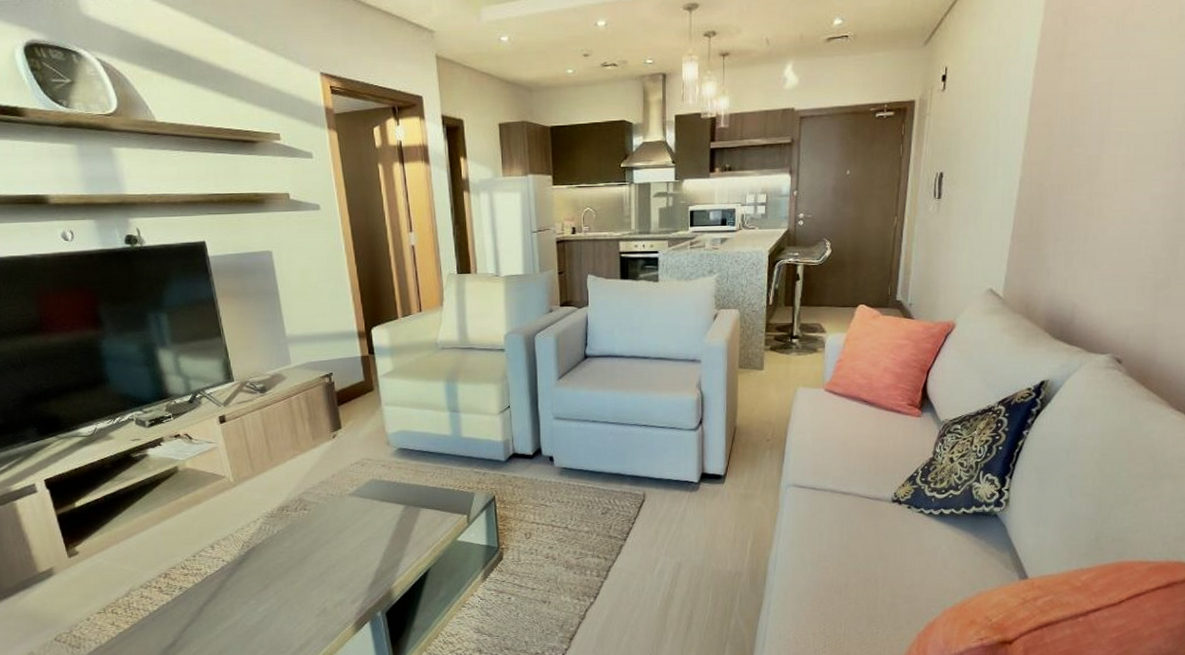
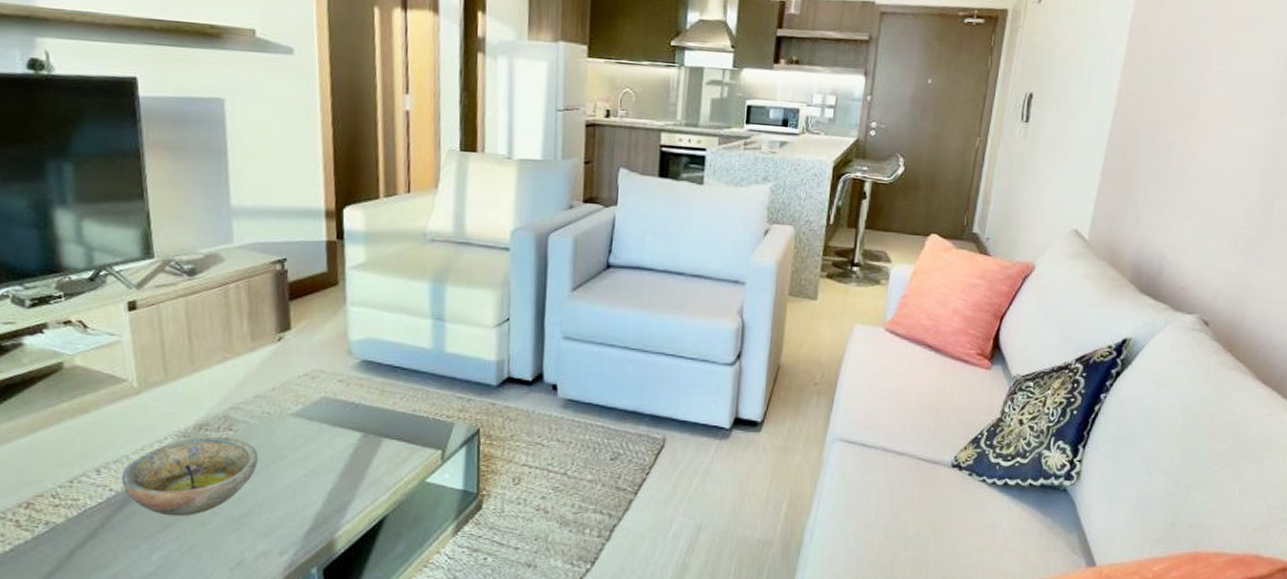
bowl: none [229,516,328,578] -> present [121,437,258,517]

